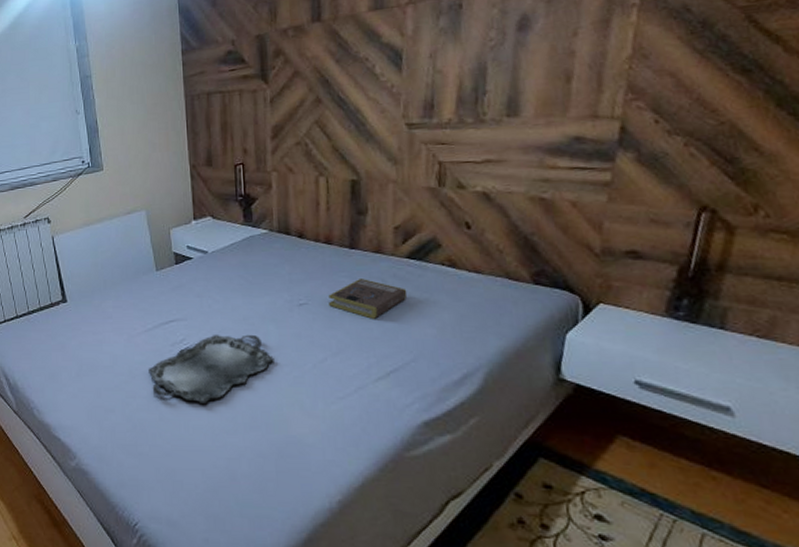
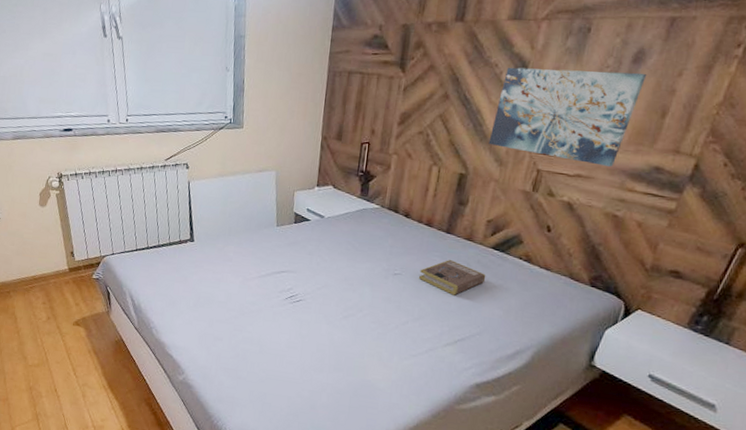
serving tray: present [149,334,274,403] -> none [257,288,365,344]
wall art: none [376,39,538,146] -> present [488,67,647,167]

